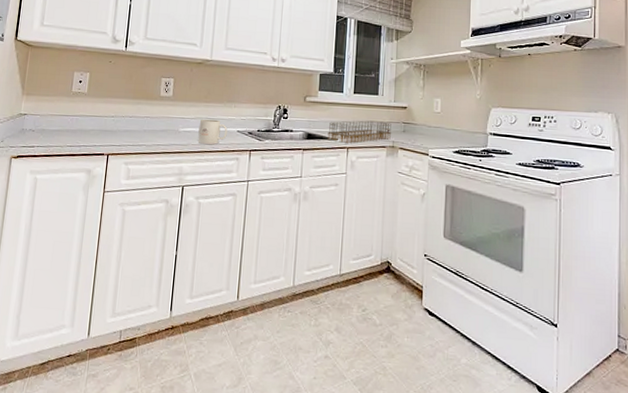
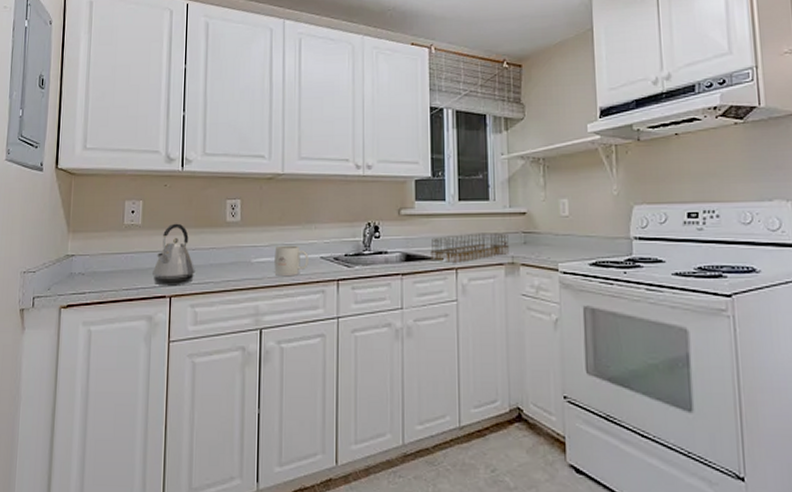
kettle: none [94,94,131,146] -> present [153,223,196,286]

